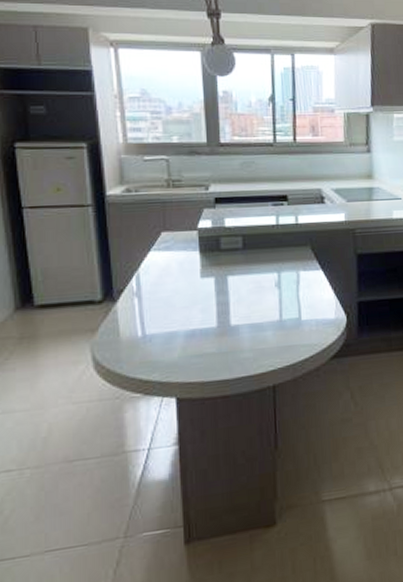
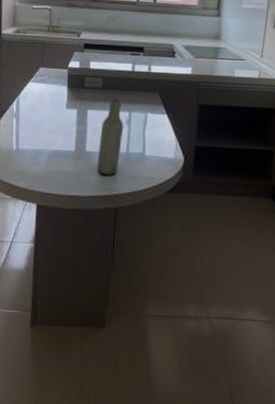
bottle: none [245,258,274,350] -> present [97,98,124,175]

